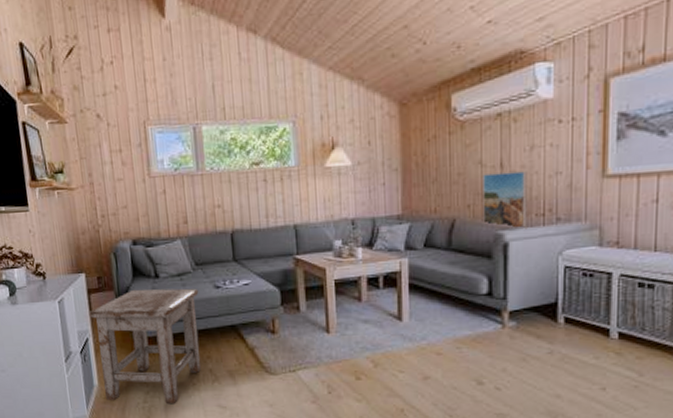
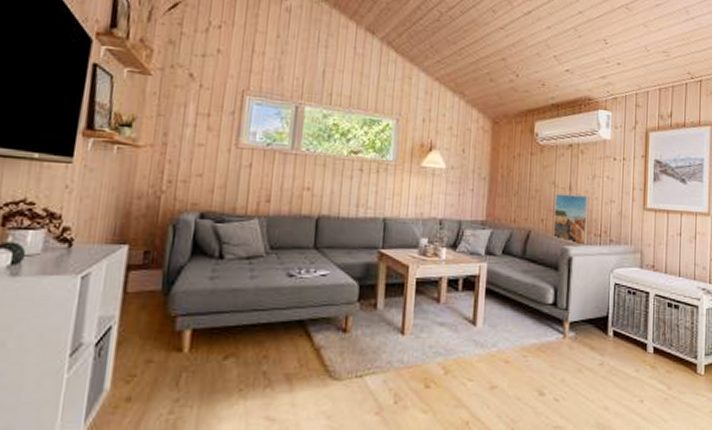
stool: present [89,288,201,403] -> none [117,270,268,414]

